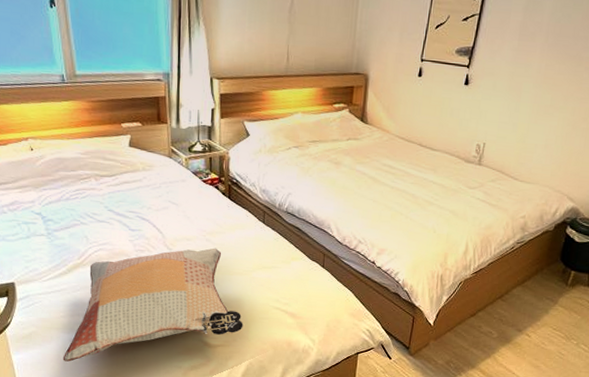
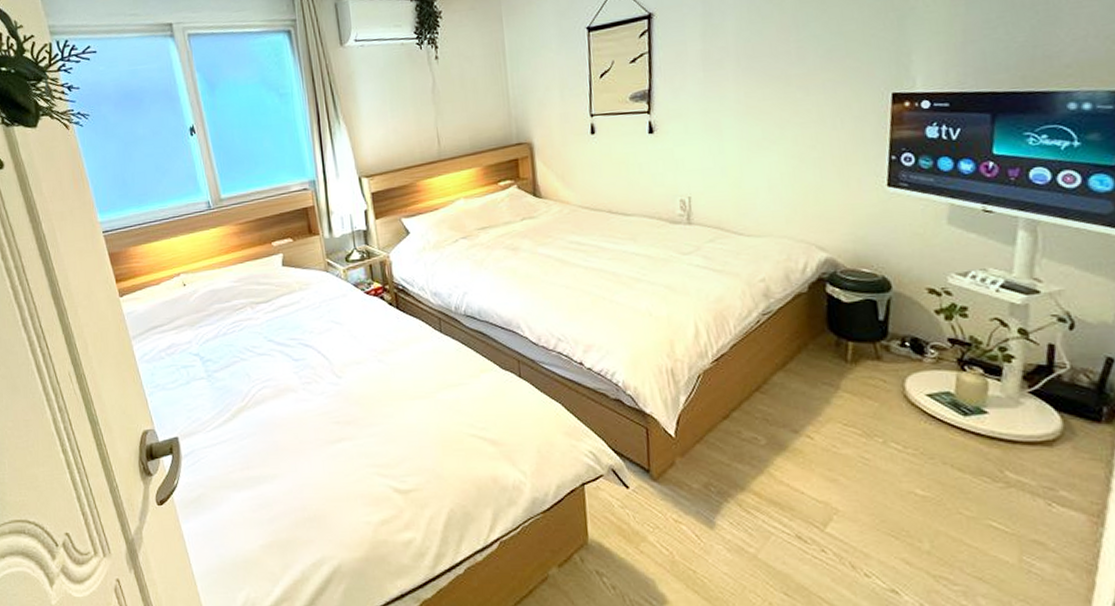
decorative pillow: present [62,248,243,362] -> none [235,369,436,527]

